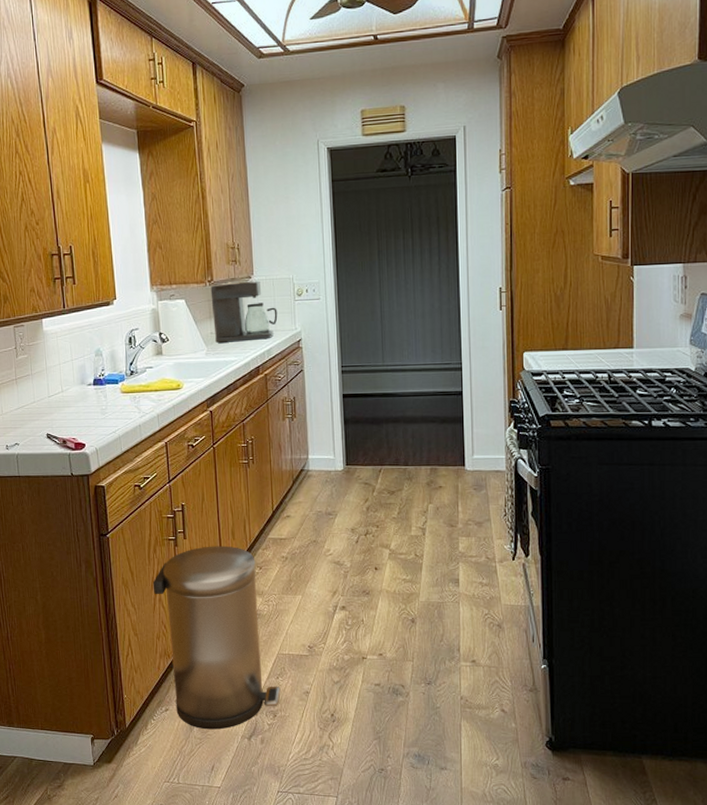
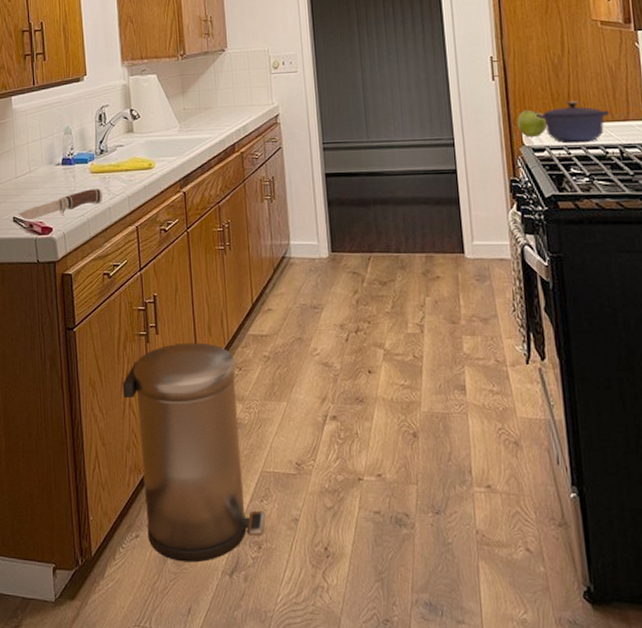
knife: none [51,408,134,436] -> present [18,189,103,220]
coffee maker: present [210,280,278,343] -> none [183,53,253,119]
fruit: none [519,337,545,362] -> present [517,109,547,137]
cooking pot: none [536,330,603,367] -> present [535,101,610,142]

